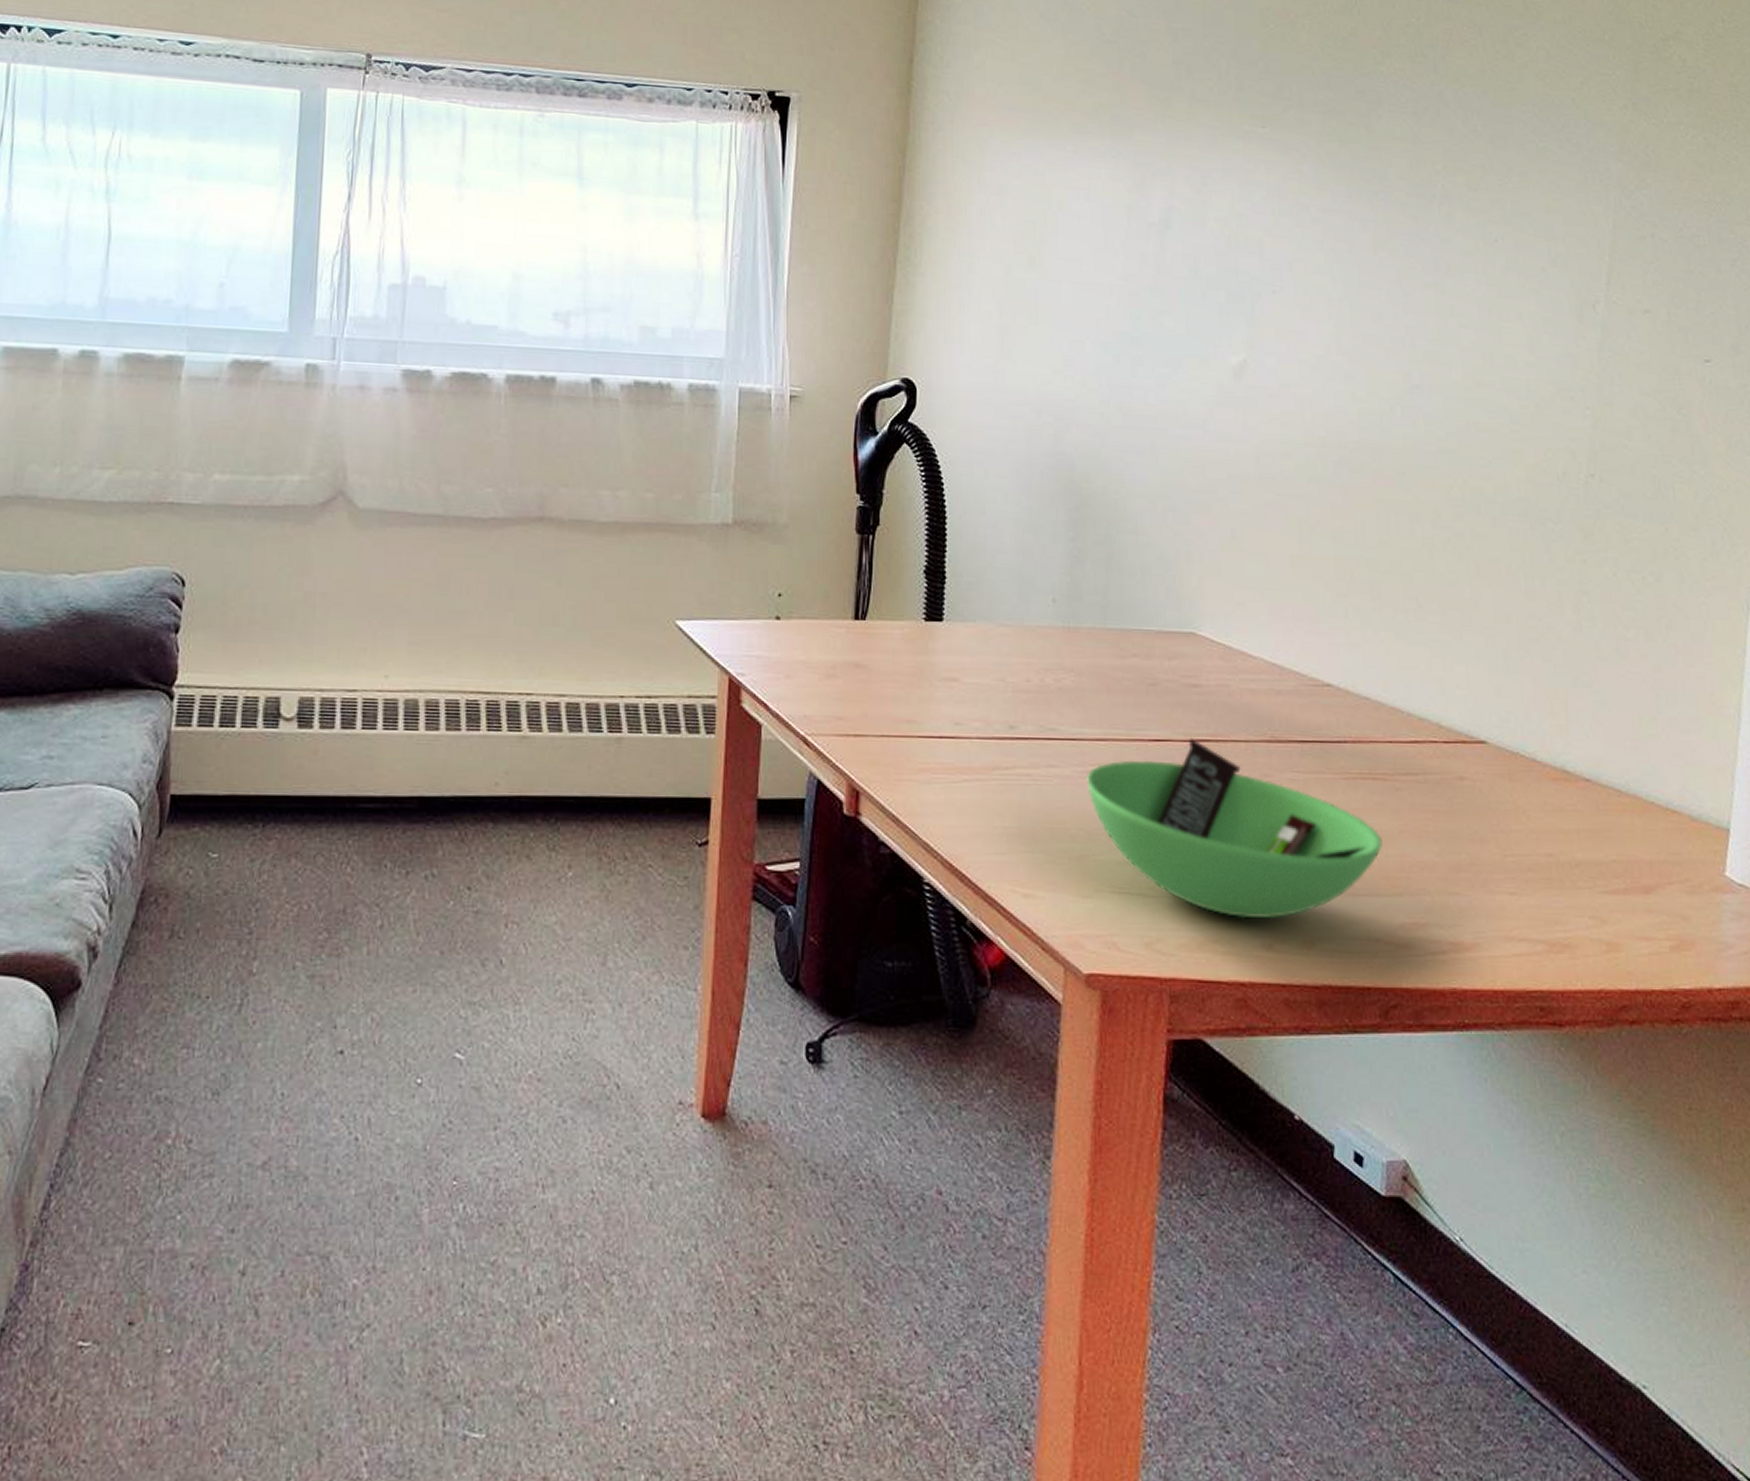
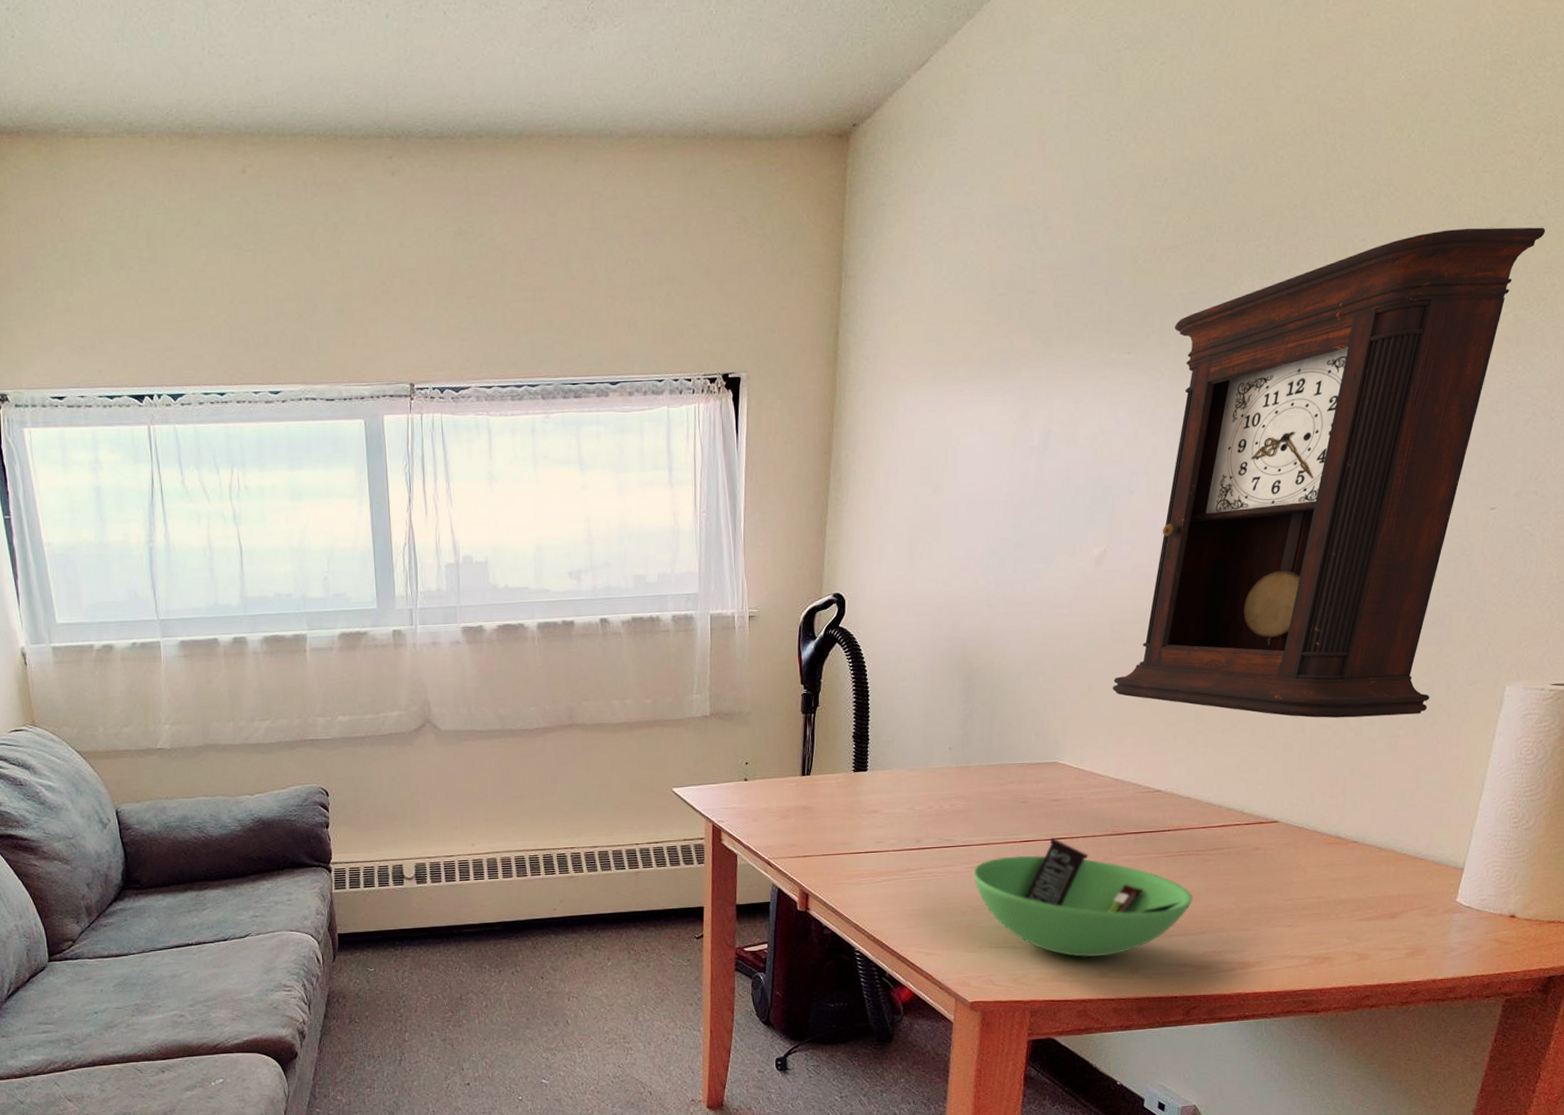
pendulum clock: none [1262,35,1727,612] -> present [1112,227,1546,719]

